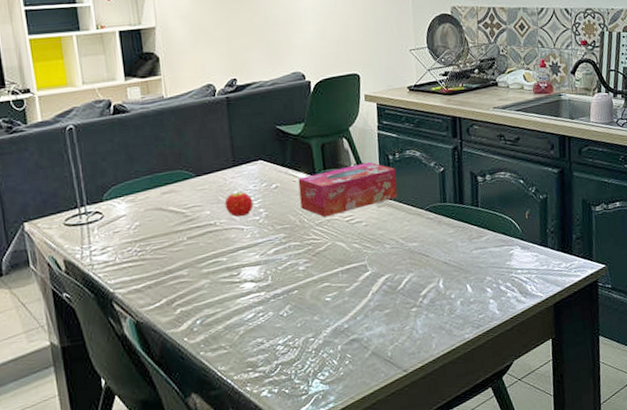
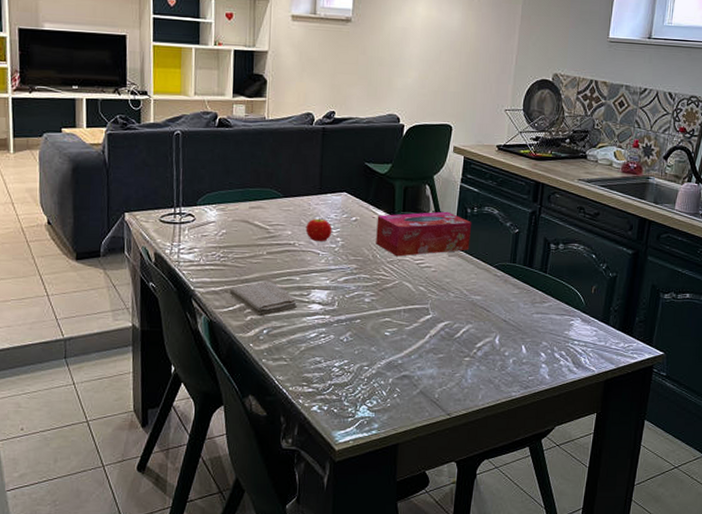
washcloth: none [153,267,229,308] -> present [229,281,297,317]

